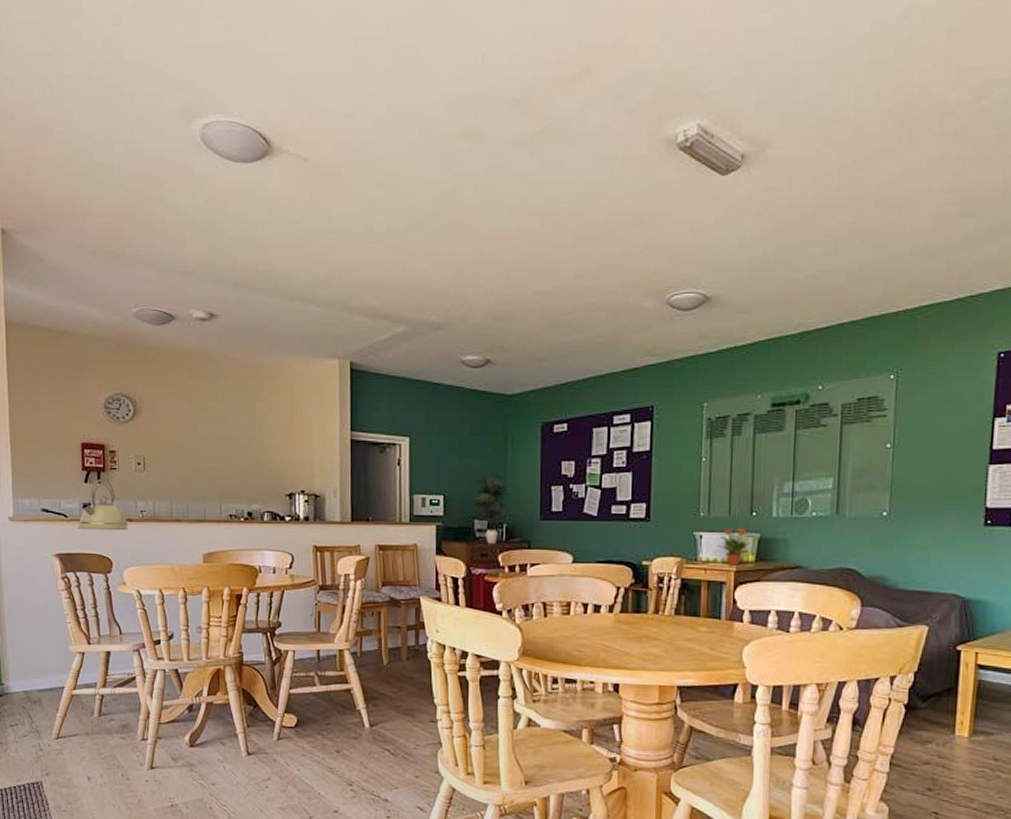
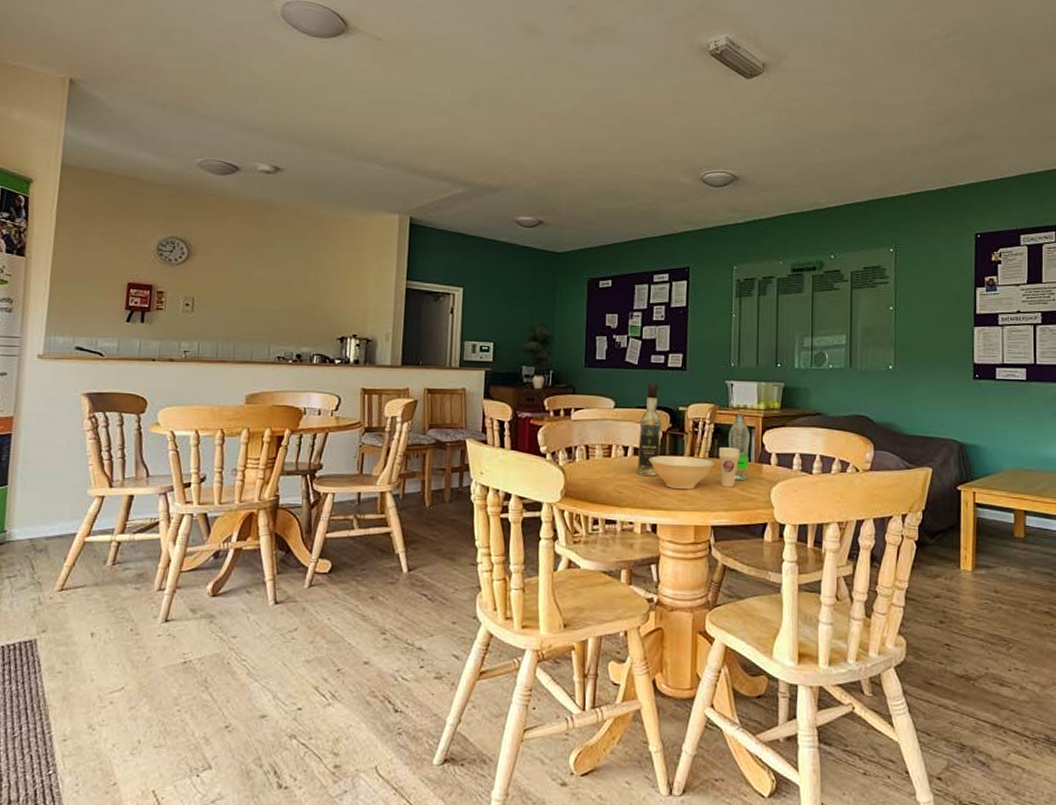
kettle: present [78,480,129,531] -> none [113,319,169,371]
bottle: none [598,536,623,635] -> present [637,383,662,477]
bowl: none [610,613,682,649] -> present [648,456,715,490]
cup: none [685,604,710,646] -> present [718,447,740,487]
bottle: none [697,568,720,640] -> present [729,414,750,481]
potted plant: present [716,527,750,566] -> none [746,377,775,412]

